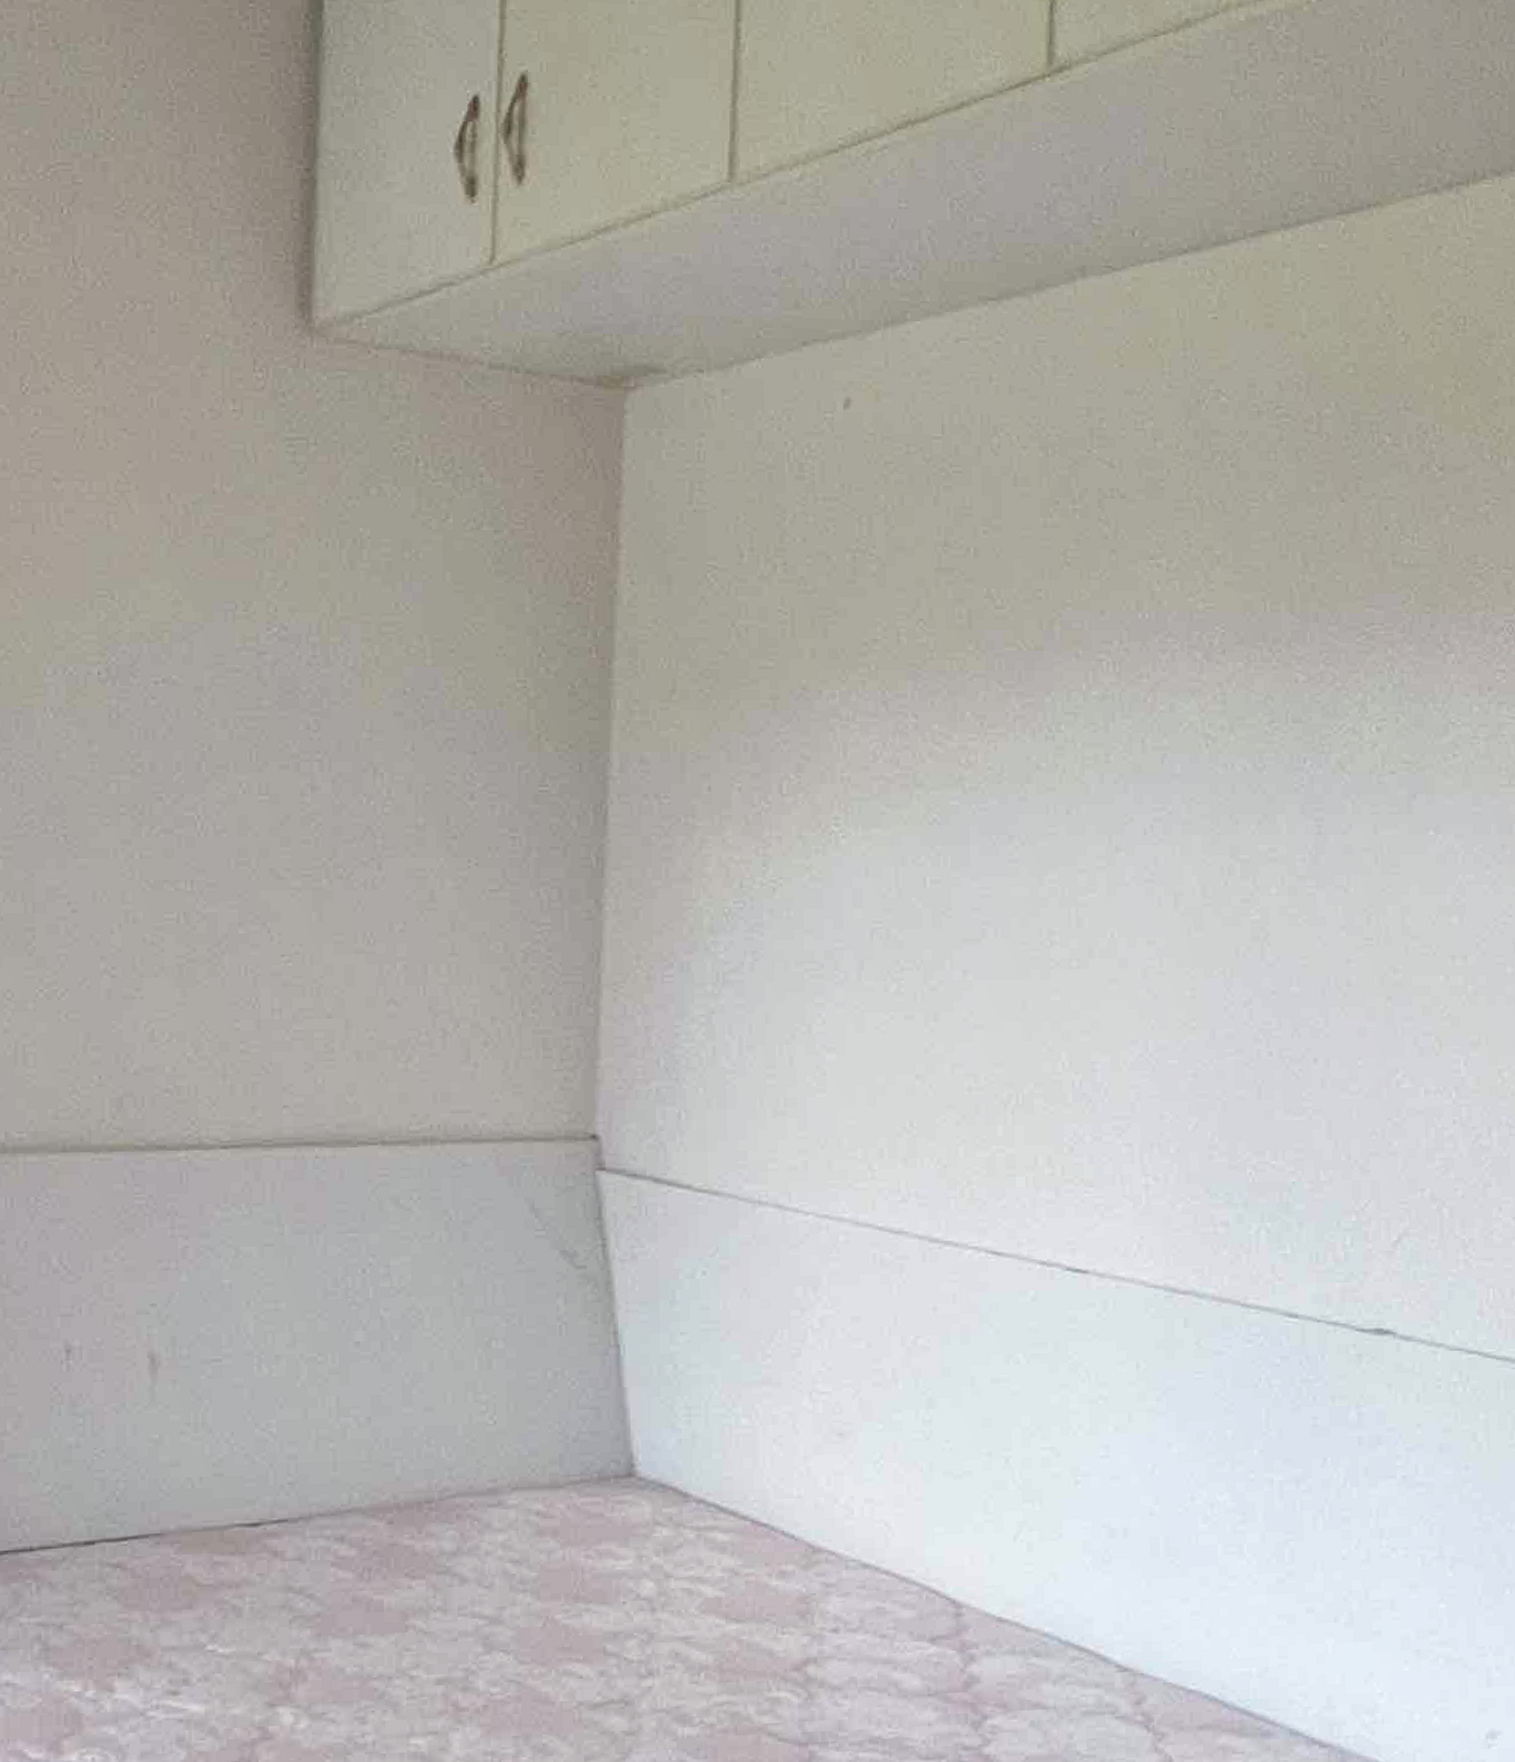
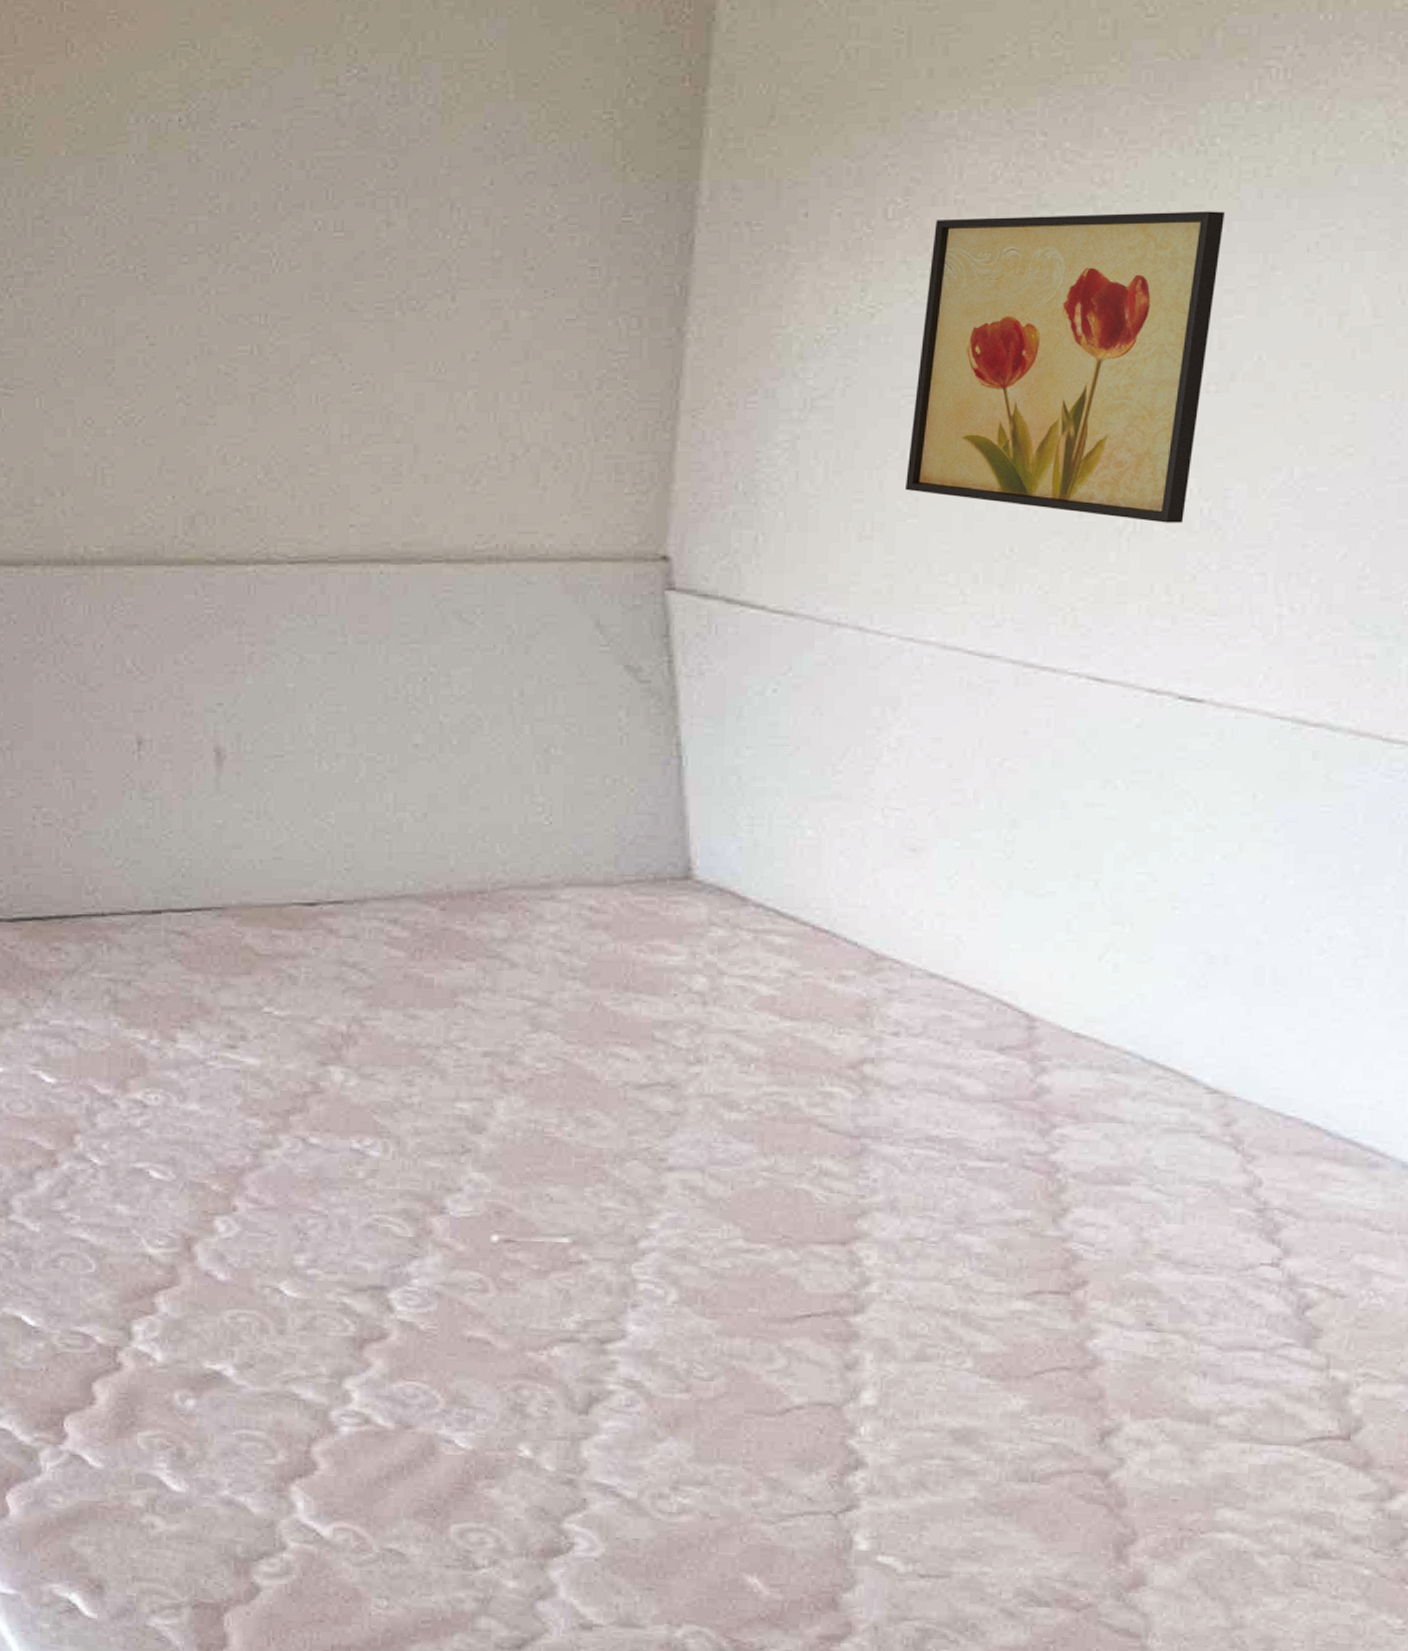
wall art: none [813,794,1073,1096] -> present [906,211,1225,523]

